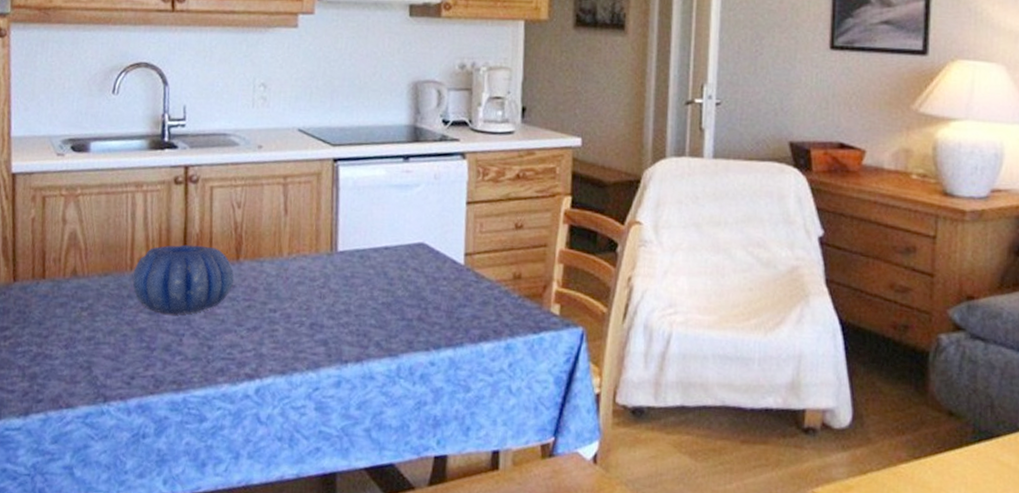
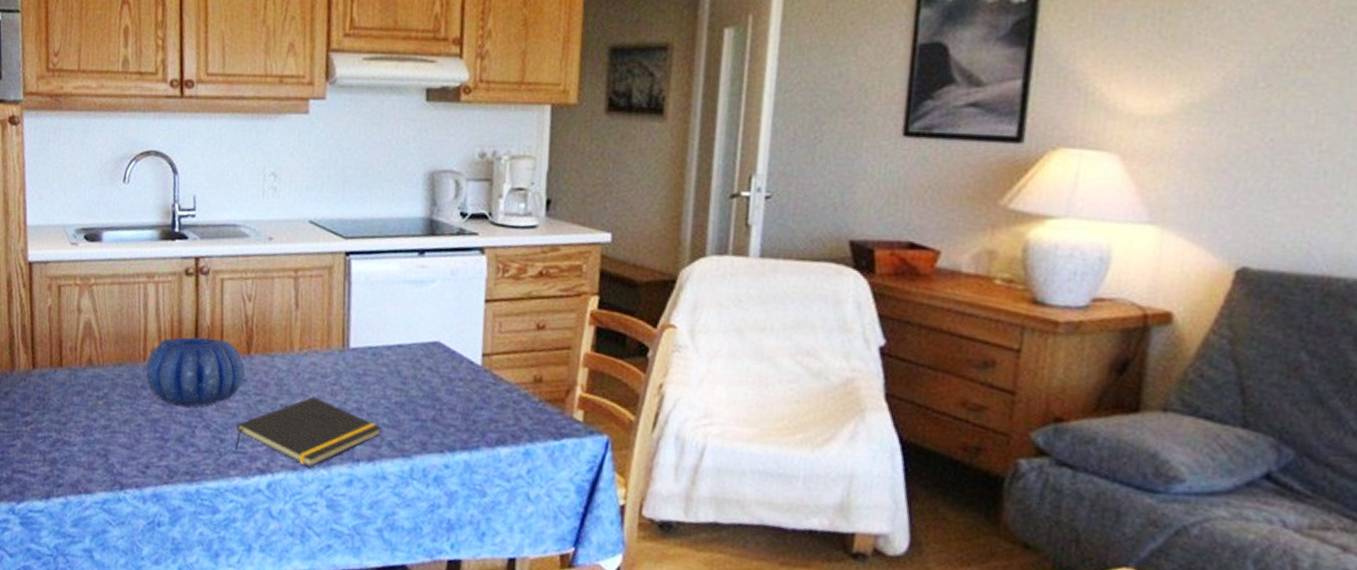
notepad: none [222,300,370,370] -> present [234,396,382,467]

